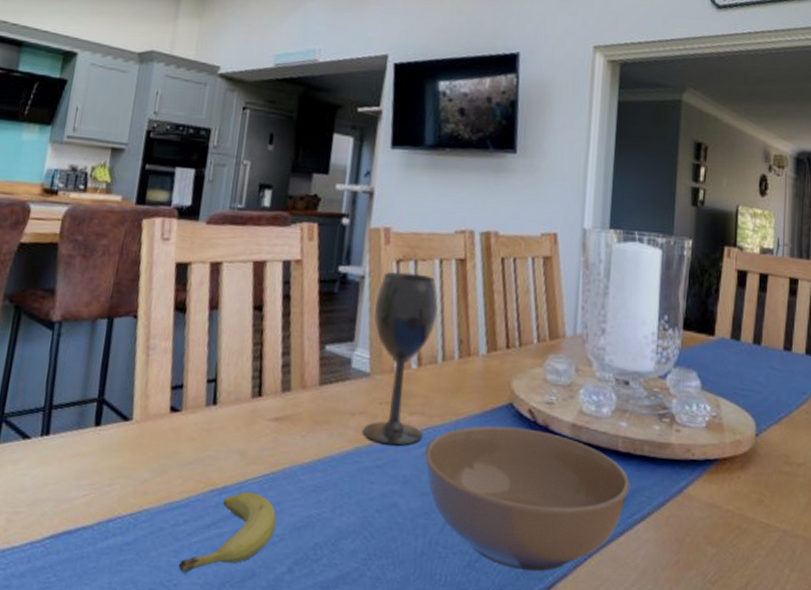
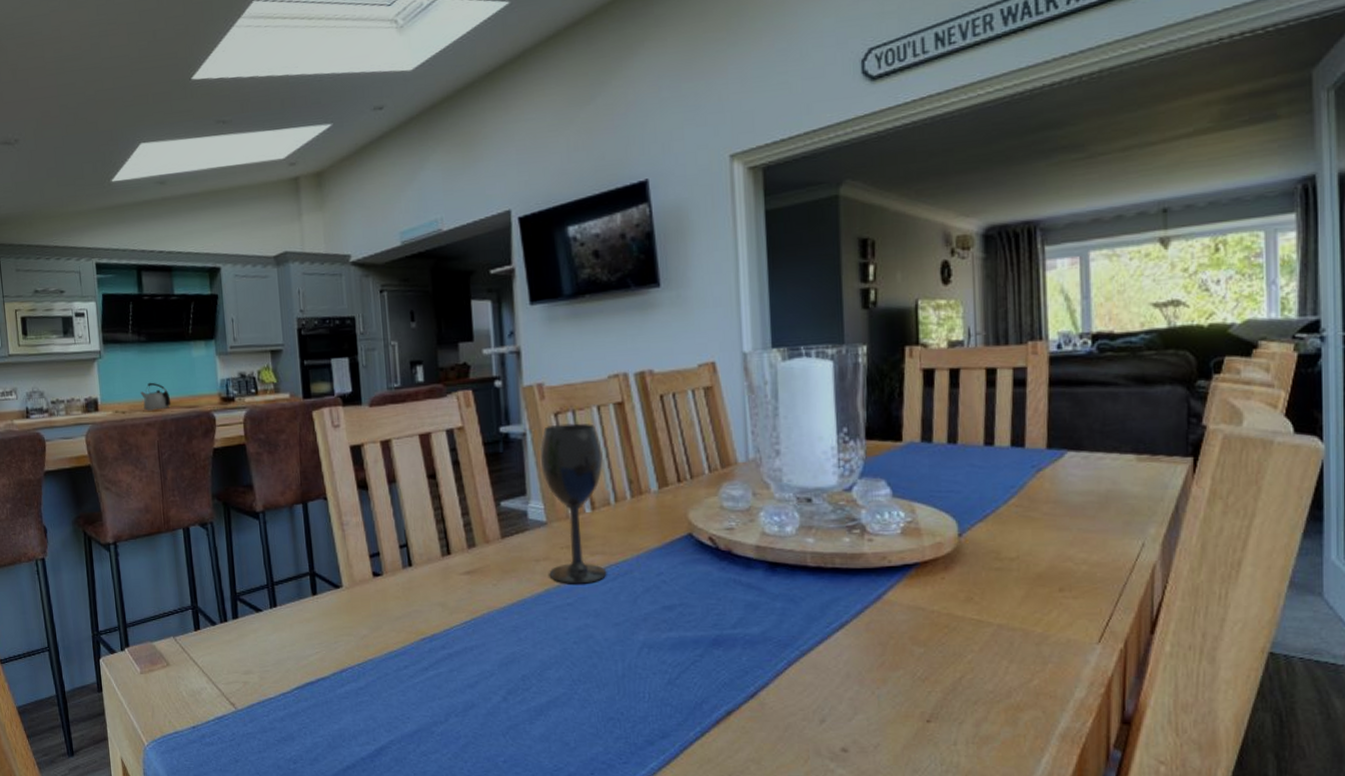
fruit: present [178,491,277,573] -> none [407,637,486,708]
bowl: present [425,425,630,572] -> none [612,555,824,684]

